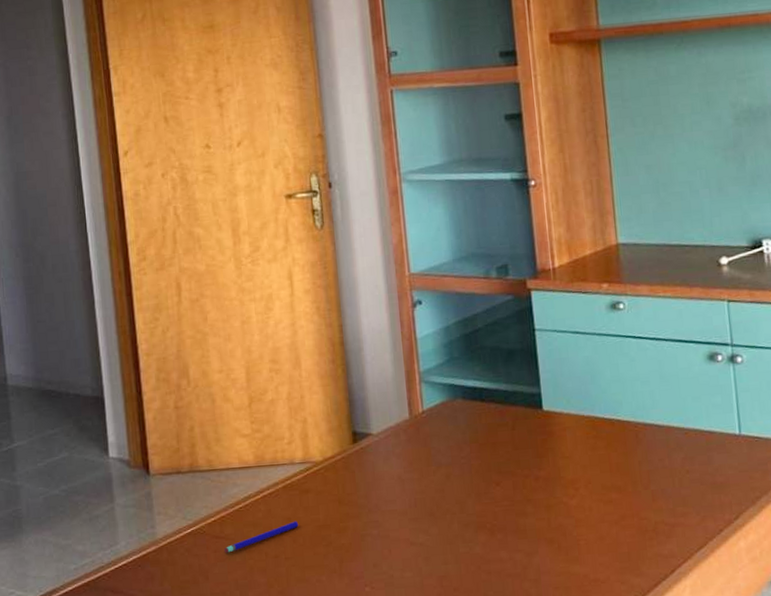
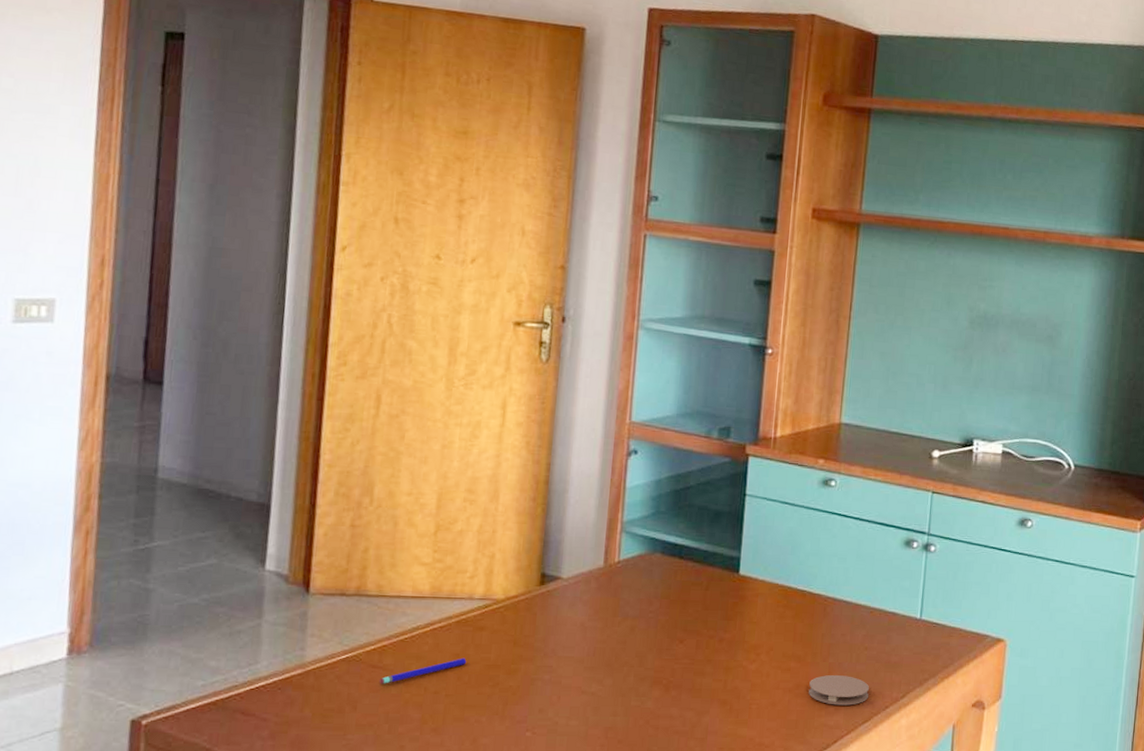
coaster: none [635,501,700,534] -> present [809,675,870,706]

